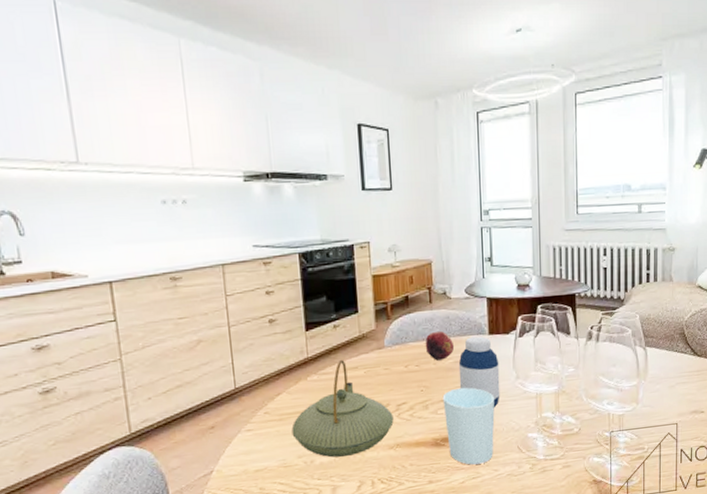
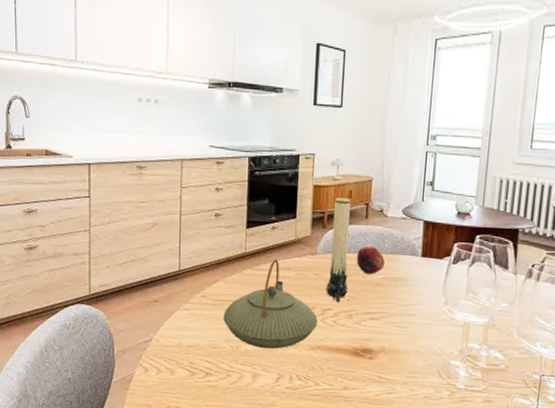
candle: none [395,284,420,395] -> present [326,198,350,303]
cup: present [442,387,495,465] -> none [367,303,419,381]
medicine bottle: present [458,336,500,409] -> none [385,256,429,330]

